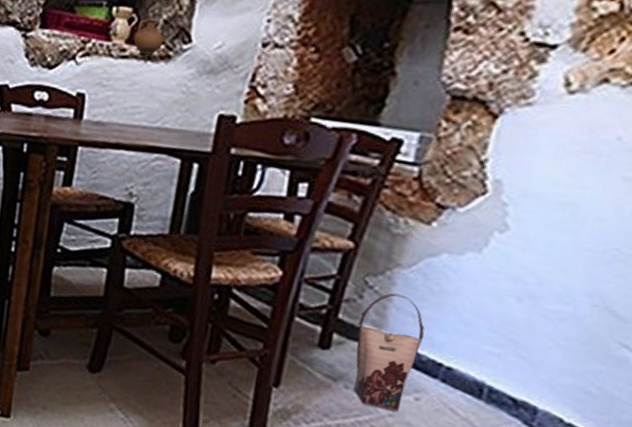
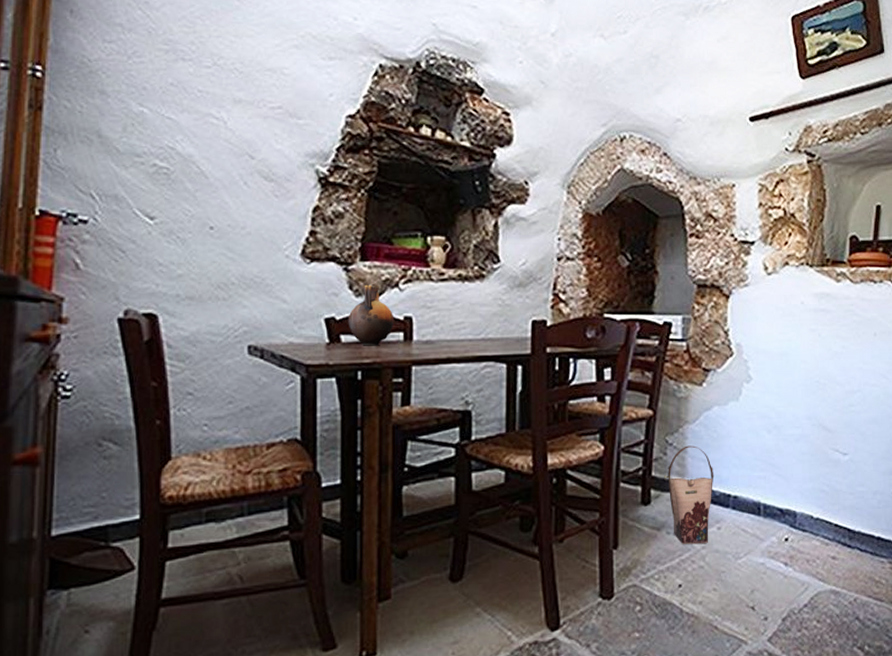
ceramic pitcher: none [20,53,67,120] -> present [348,284,394,346]
ceramic jug: present [133,19,164,57] -> none [450,245,476,277]

